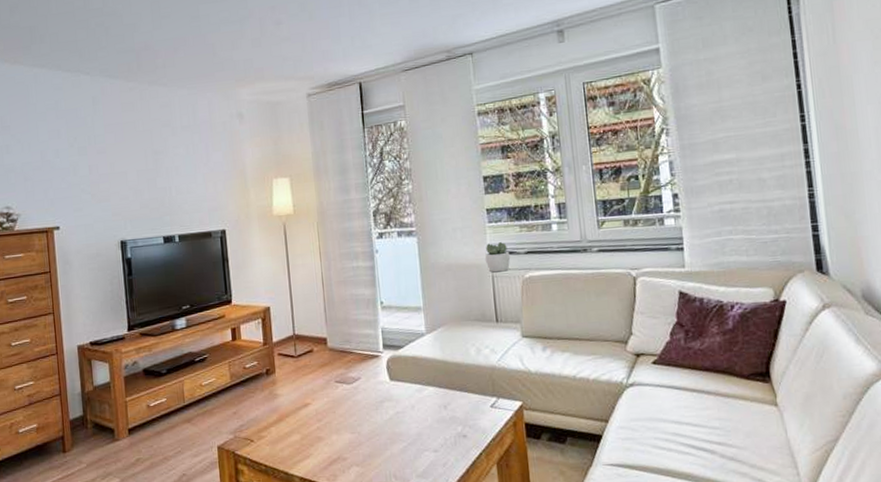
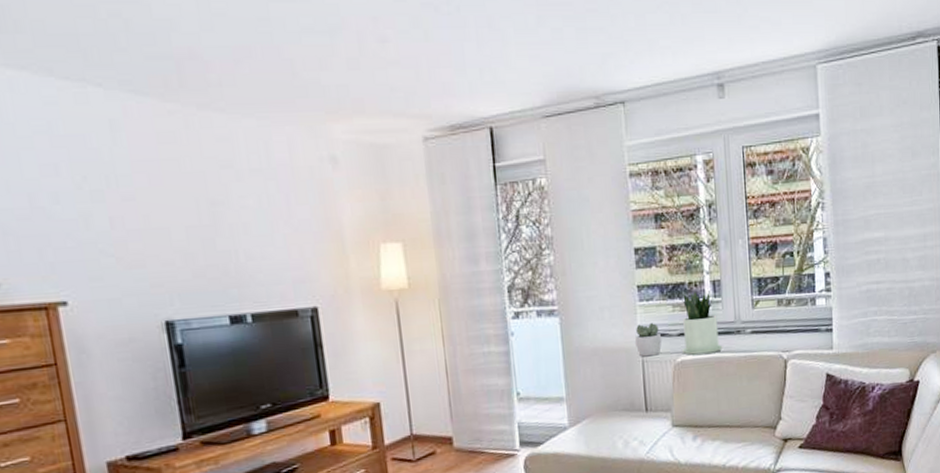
planter: none [528,213,570,272] -> present [682,291,723,355]

